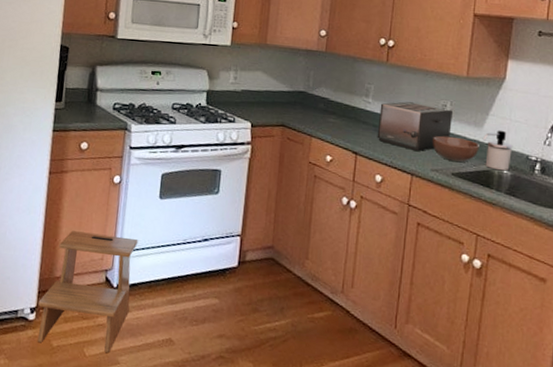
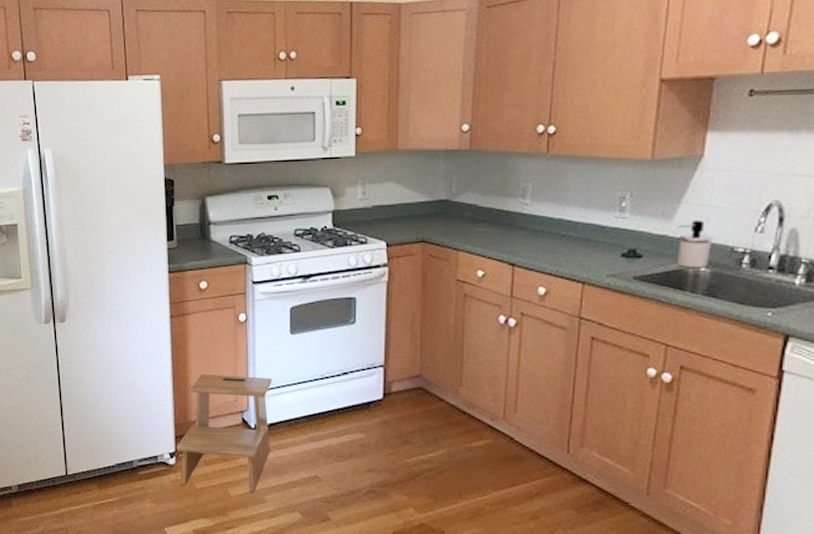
toaster: present [377,102,454,152] -> none [538,198,635,256]
bowl: present [431,135,481,163] -> none [607,234,670,264]

